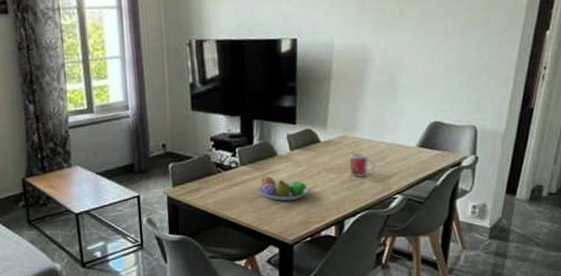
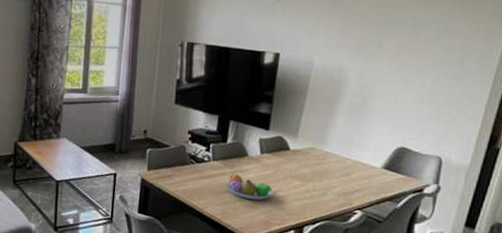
mug: present [349,153,376,177] -> none [314,165,340,189]

